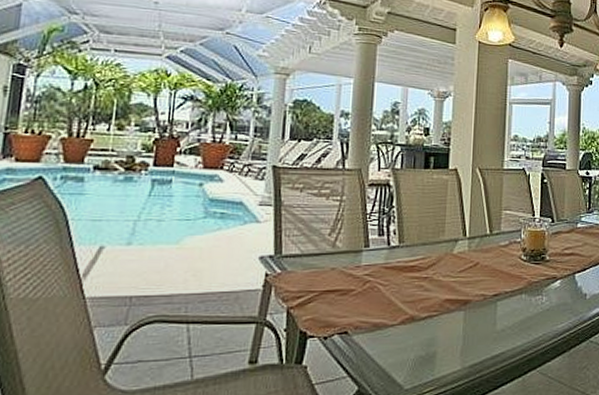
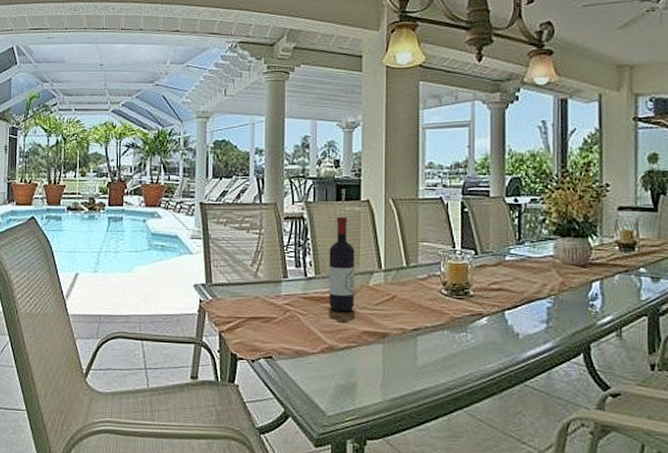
wine bottle: none [412,184,441,281] -> present [329,216,355,312]

